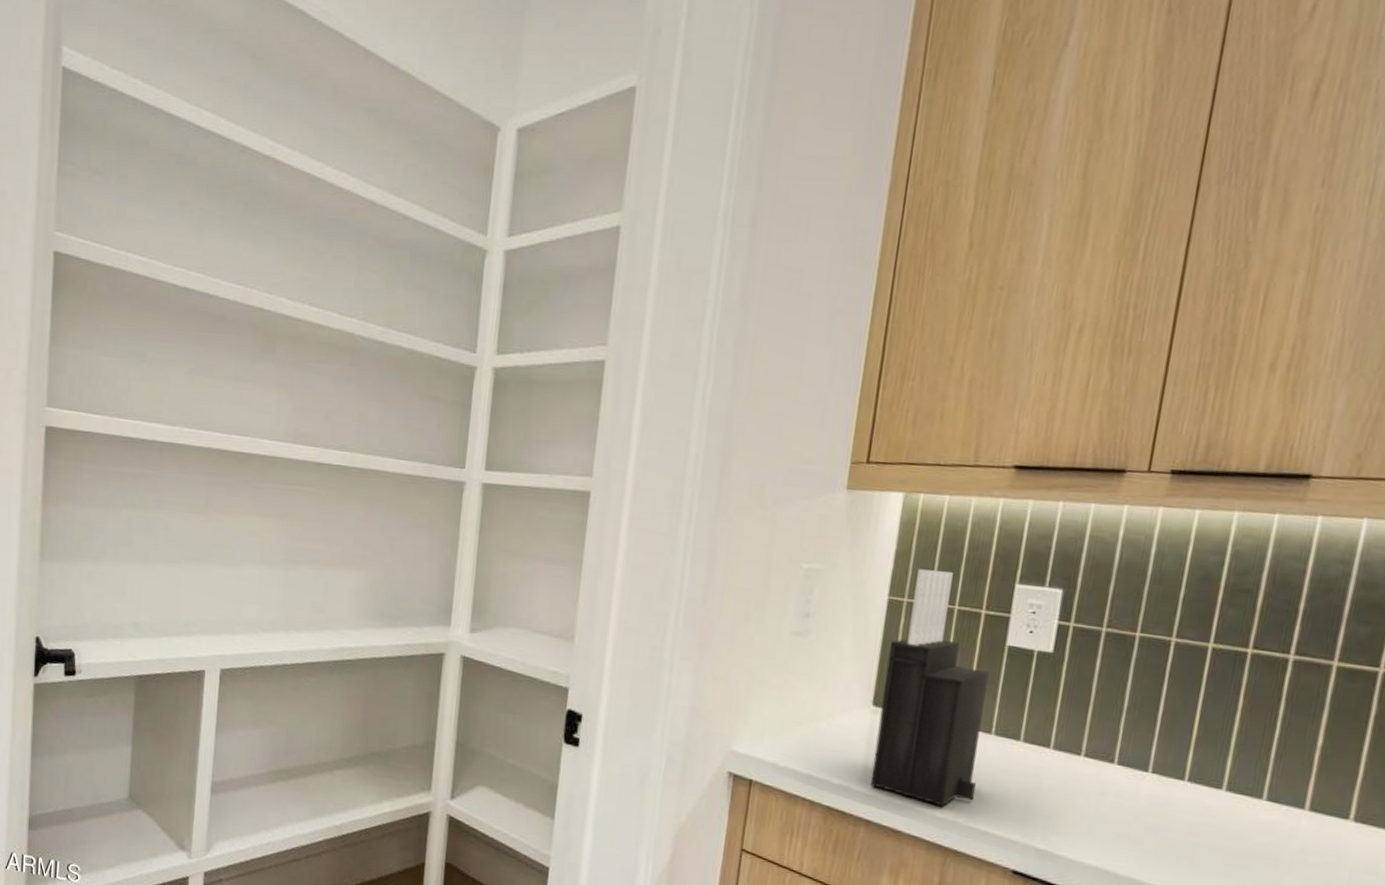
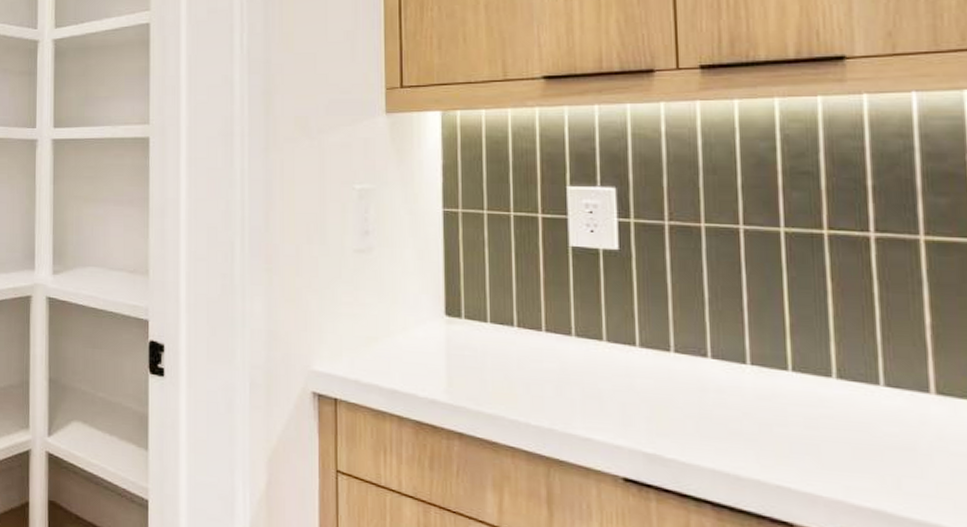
knife block: present [870,569,989,807] -> none [453,180,566,414]

